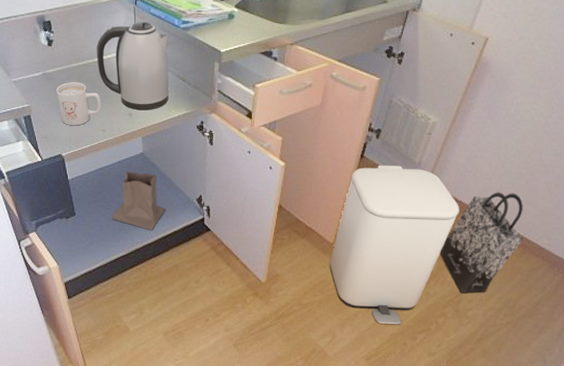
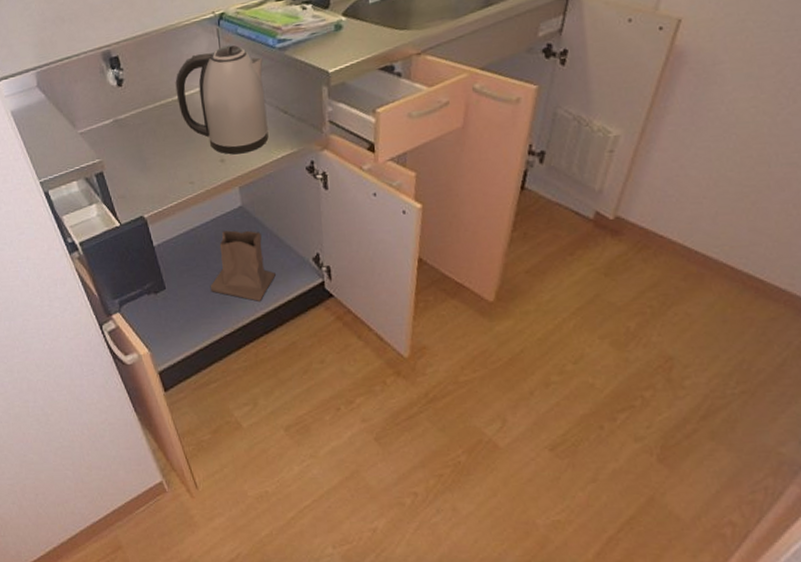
mug: present [56,82,102,126] -> none [131,126,188,181]
pedal bin: present [330,165,459,325] -> none [491,196,661,404]
shopping bag: present [440,192,524,293] -> none [638,219,755,357]

